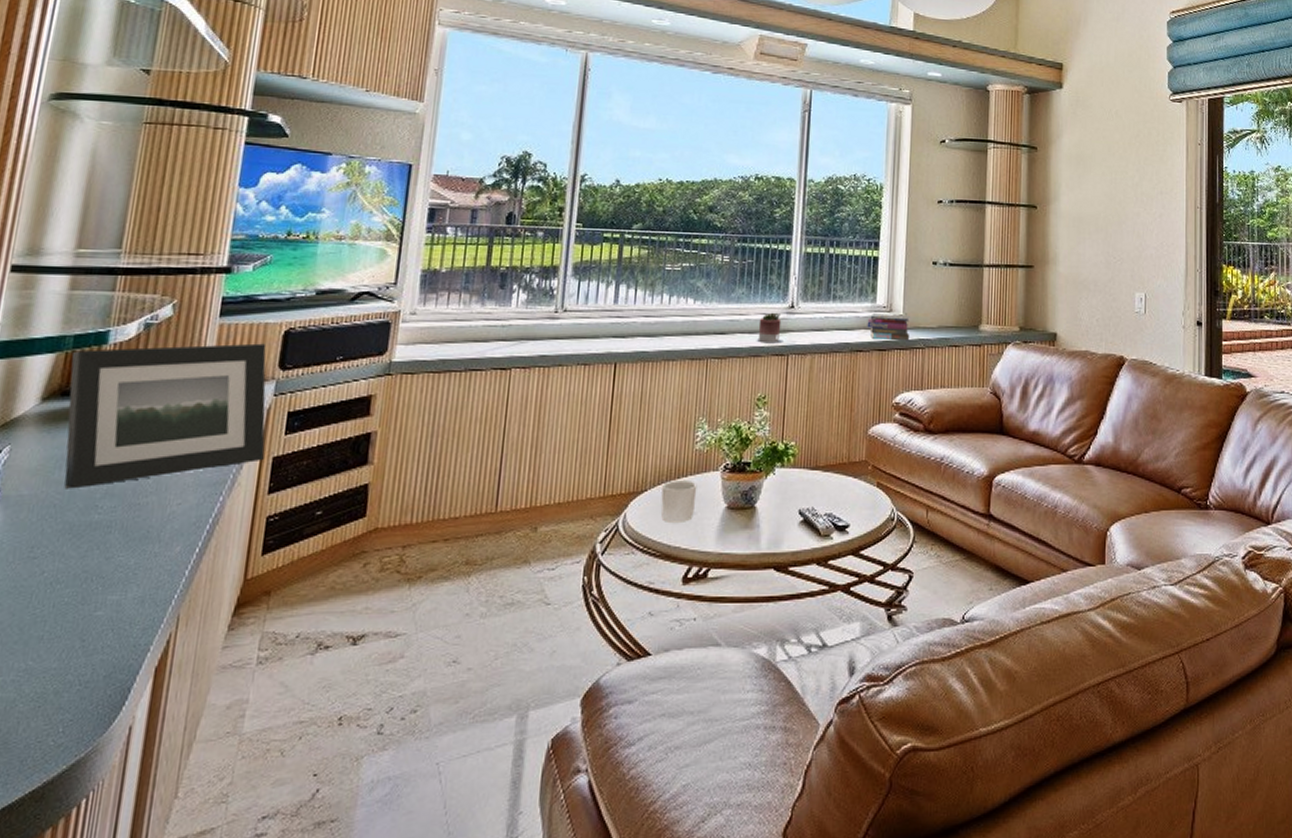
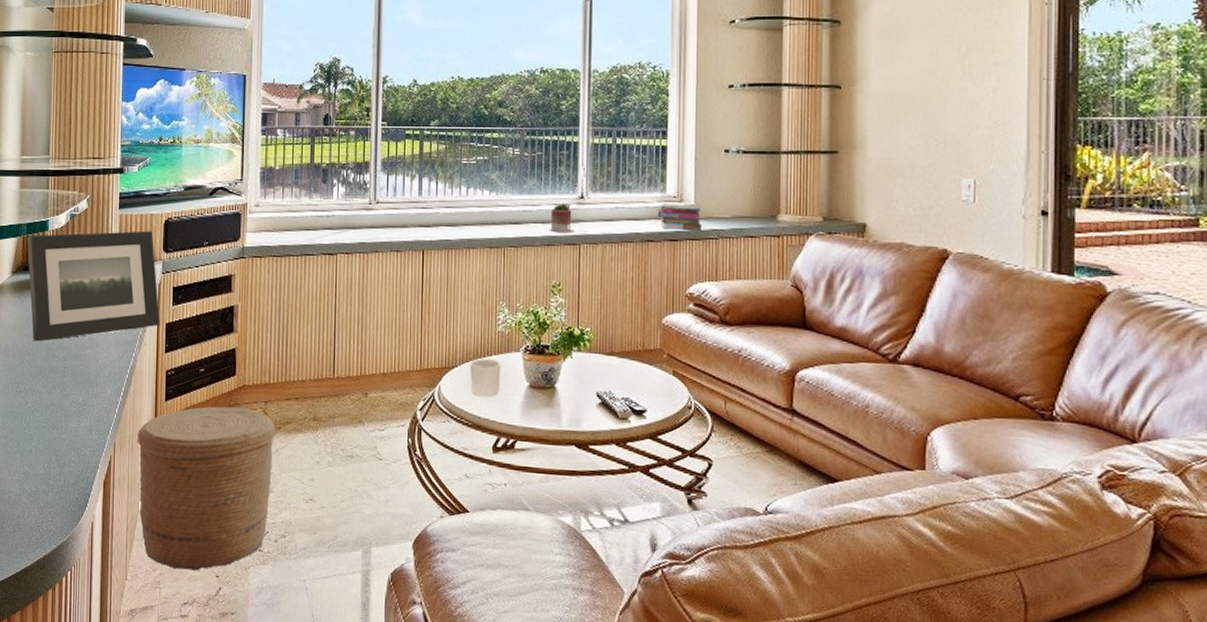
woven basket: none [206,556,414,773] -> present [137,406,276,571]

